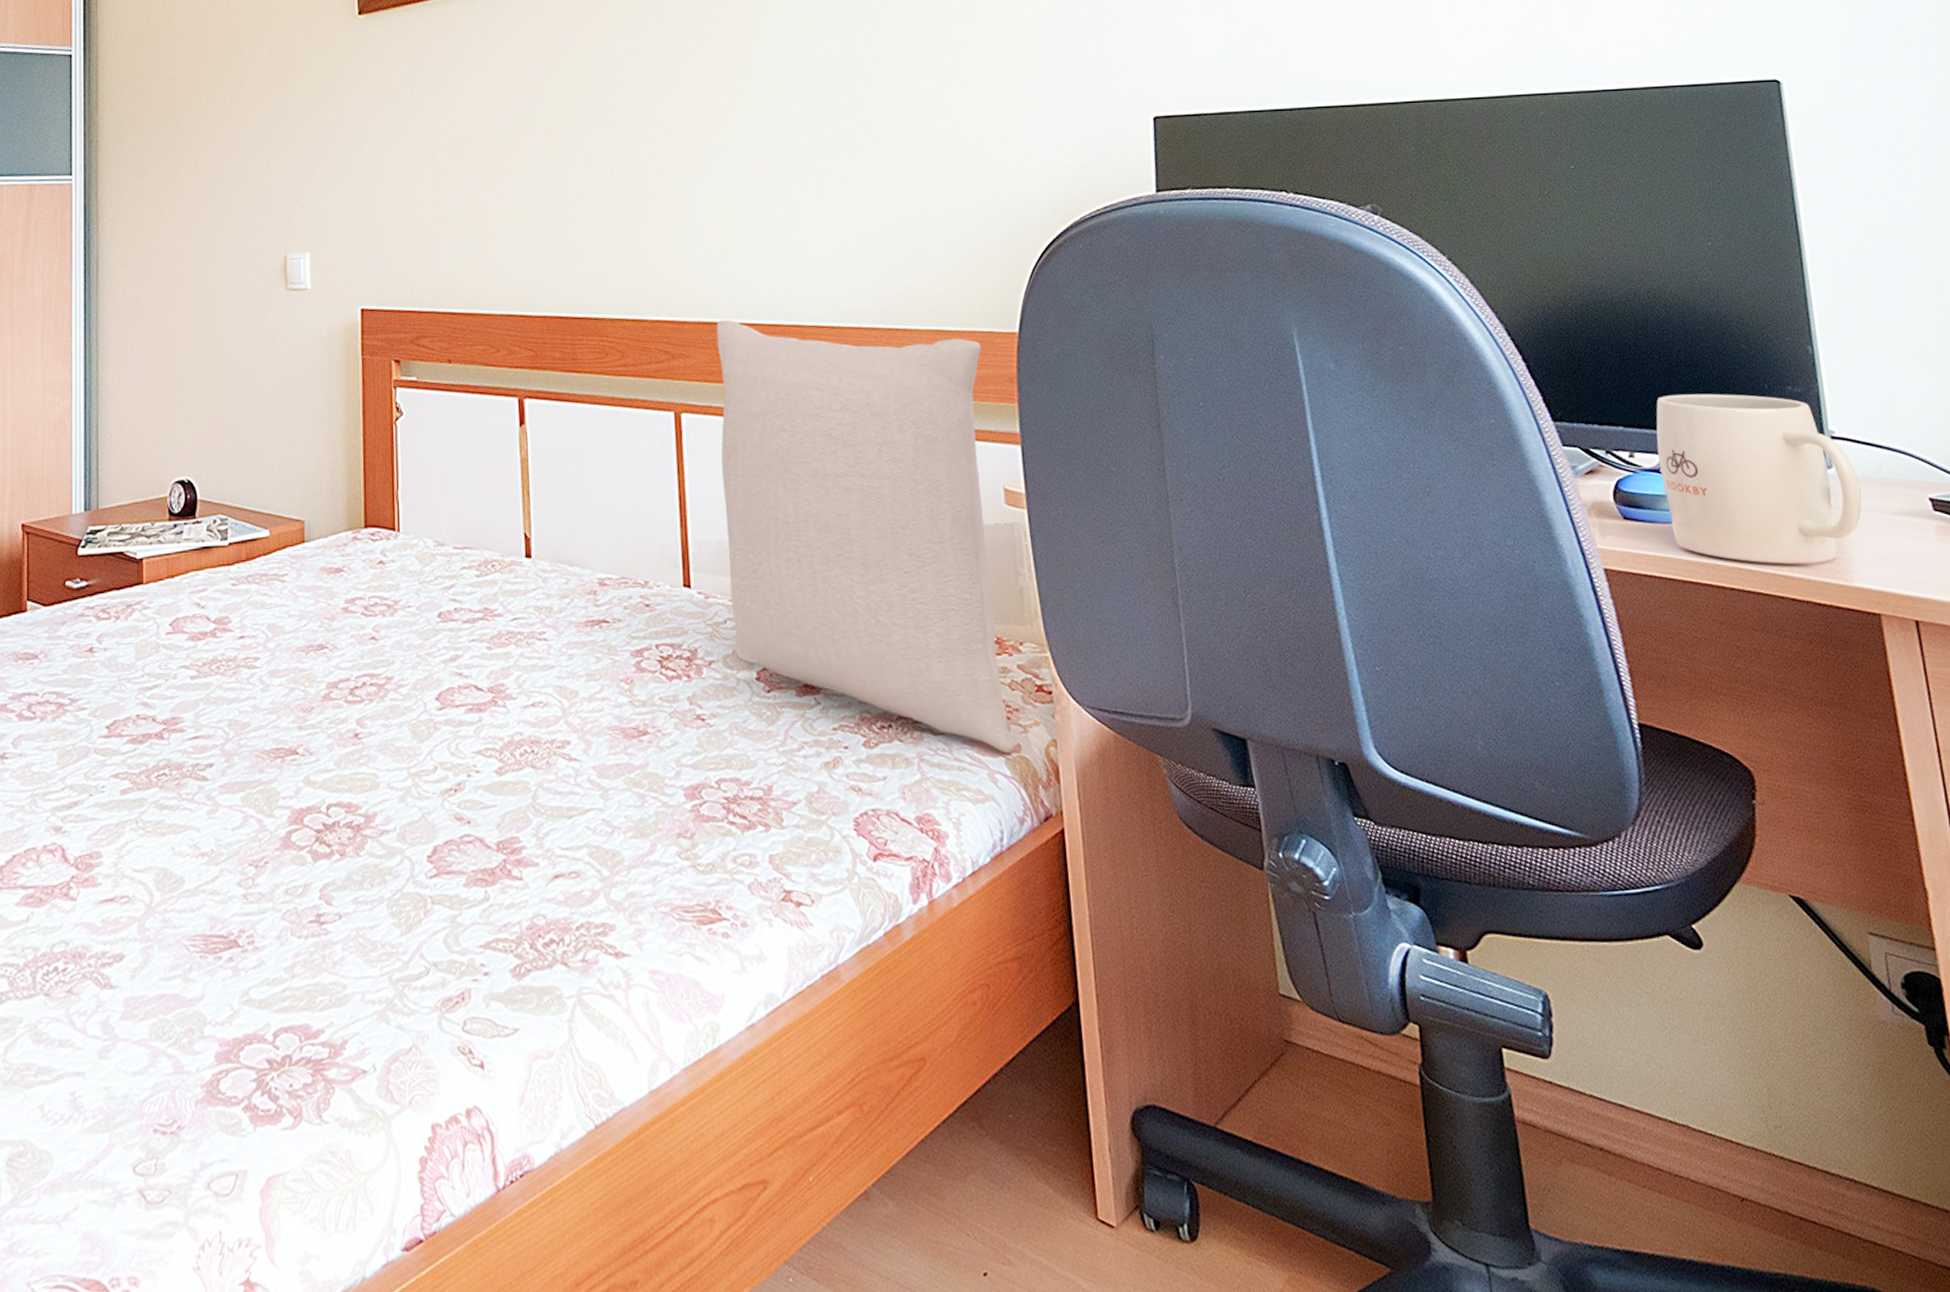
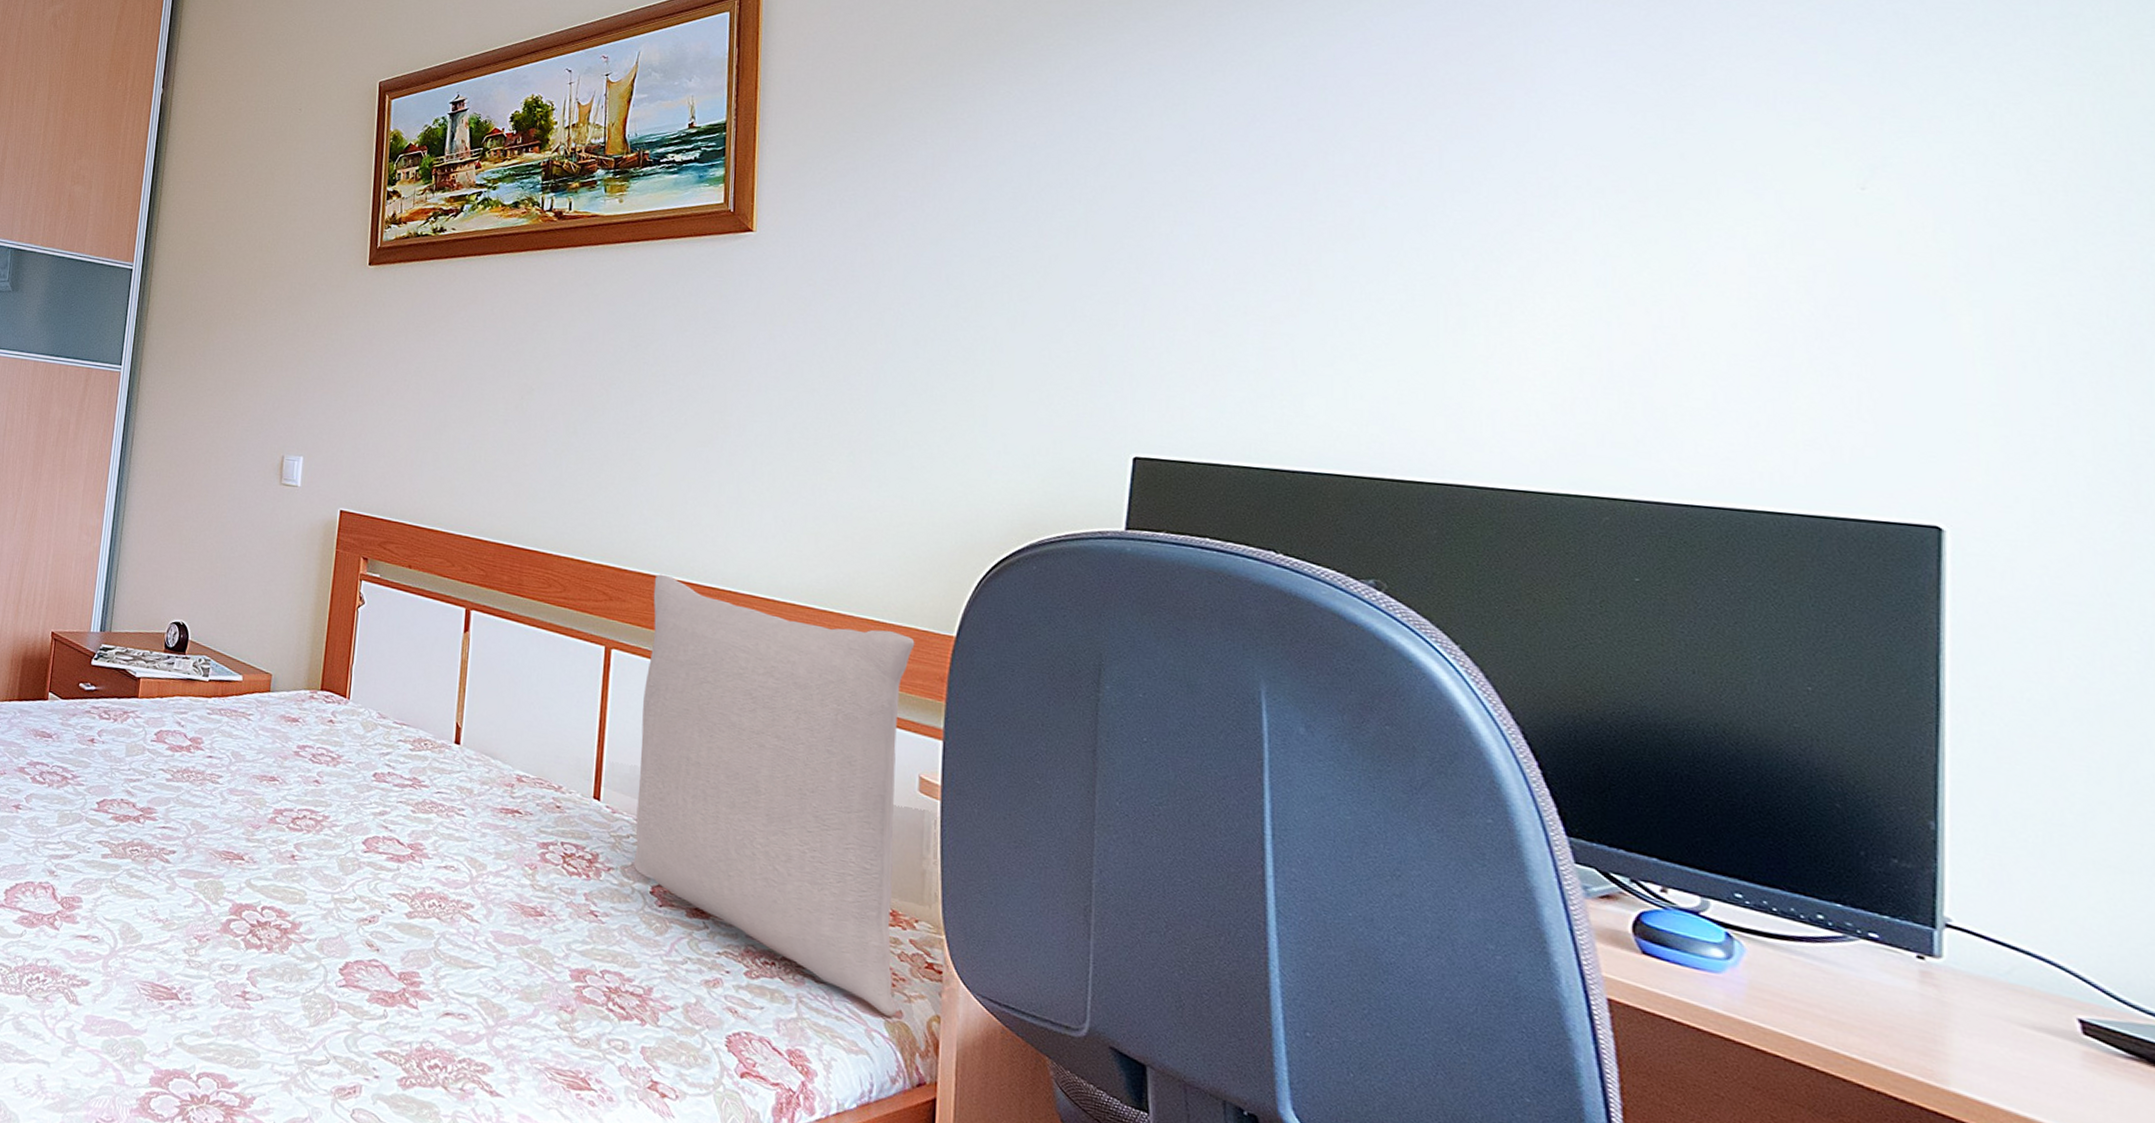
mug: present [1656,393,1862,565] -> none [1700,837,1978,1057]

